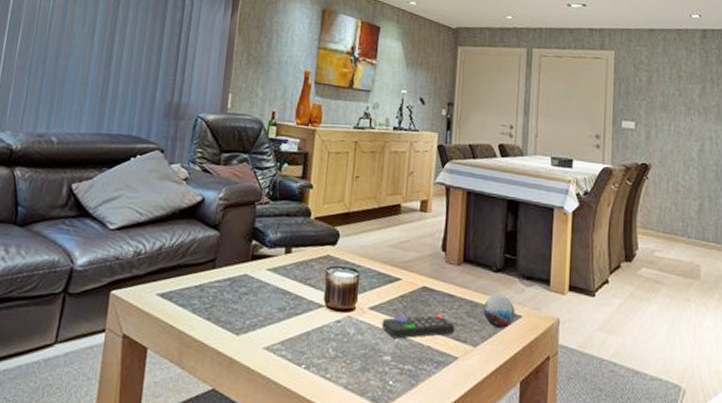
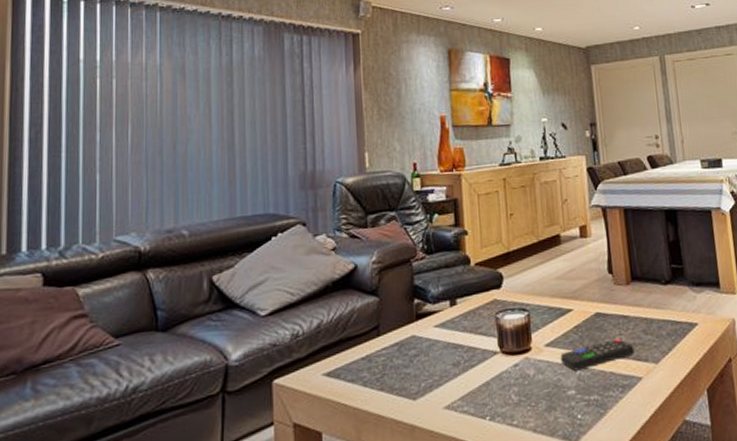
decorative orb: present [483,294,515,329] -> none [659,305,691,341]

